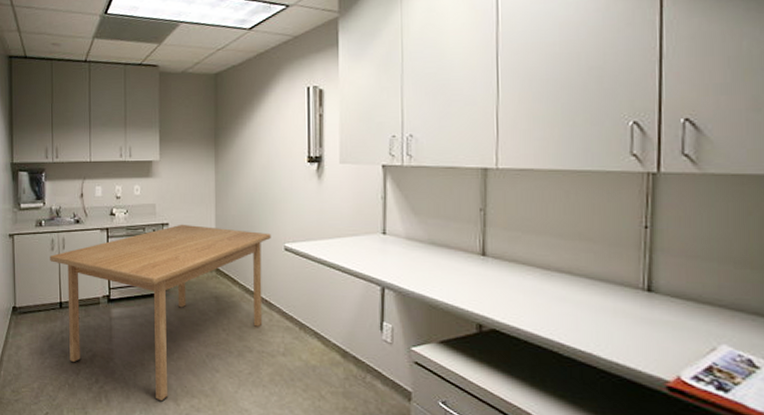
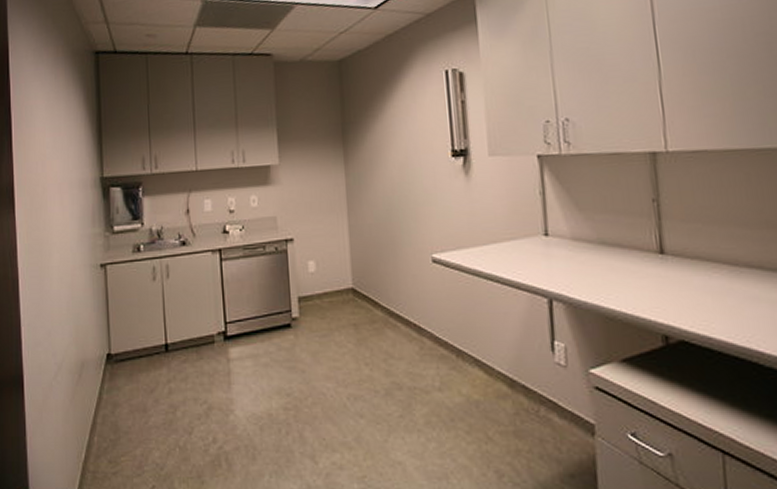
table: present [50,224,271,402] -> none [151,238,416,460]

